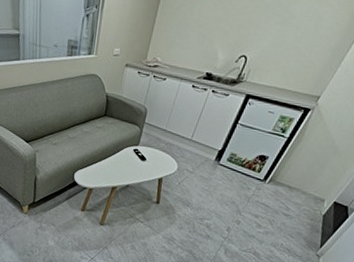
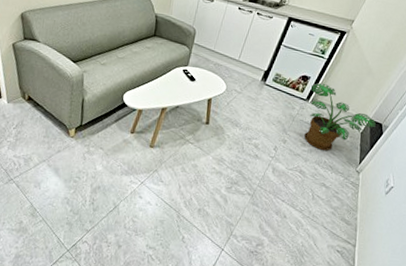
potted plant: none [260,162,341,233] -> present [304,82,376,151]

